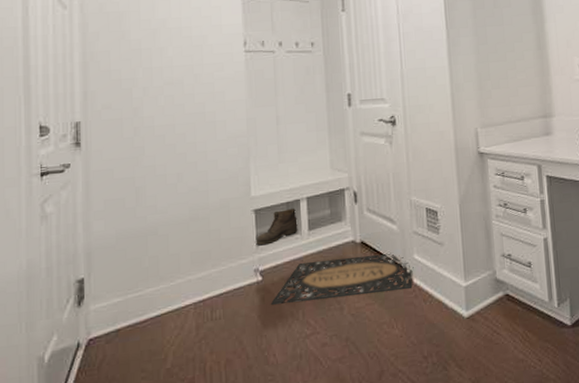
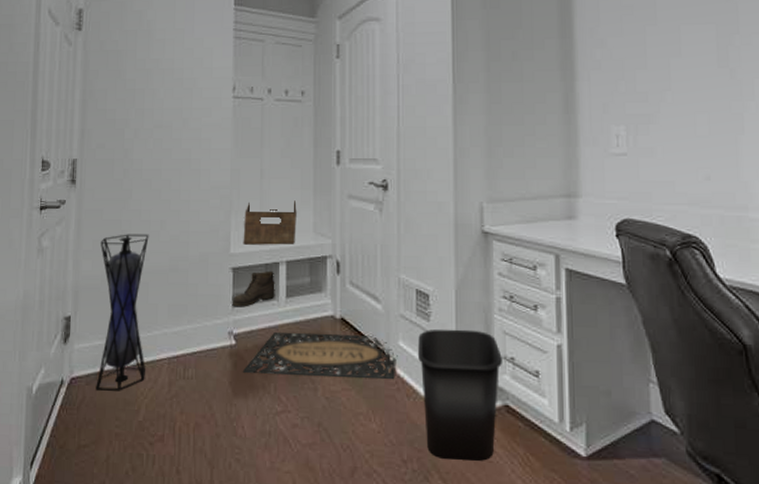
lantern: none [113,188,171,347] -> present [96,234,149,391]
storage basket: none [263,142,314,187] -> present [243,200,297,245]
waste bin: none [430,236,501,349] -> present [418,330,502,461]

